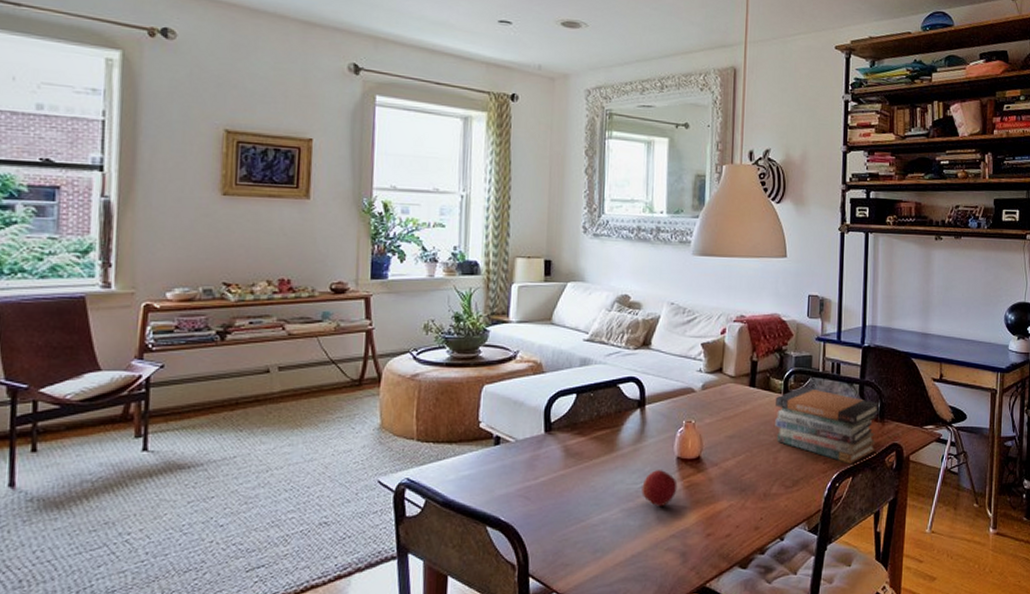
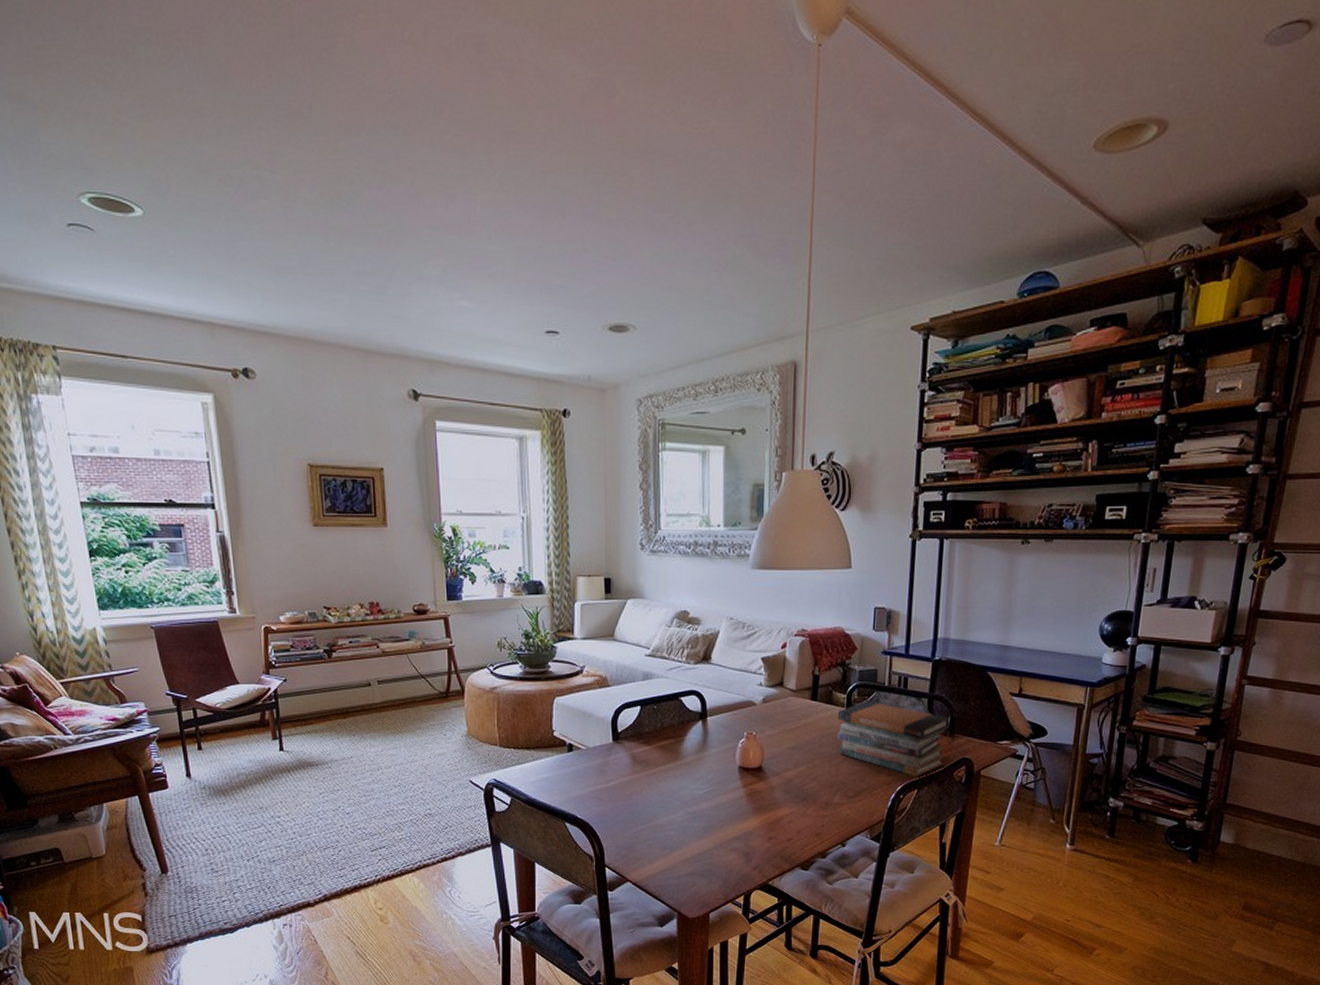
apple: present [642,470,678,507] -> none [705,778,740,812]

